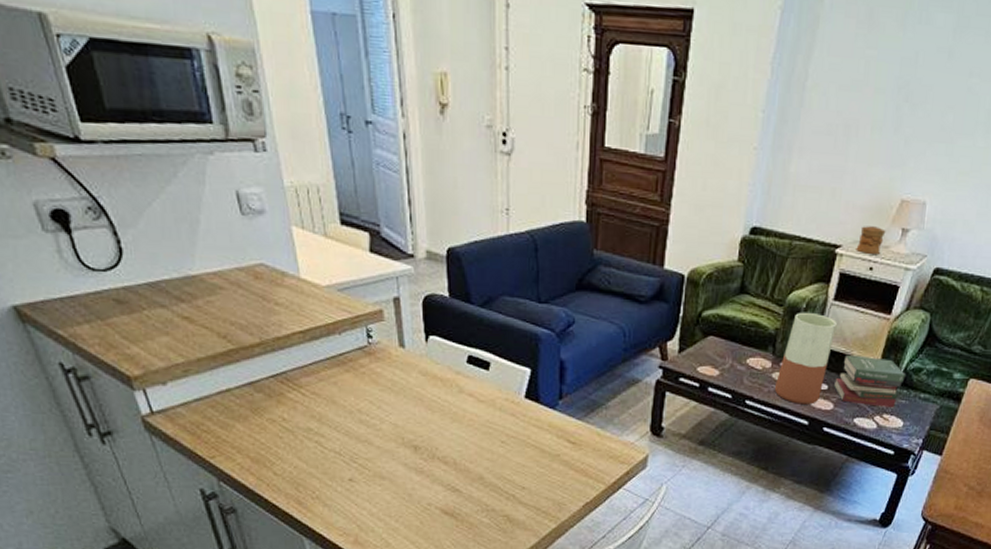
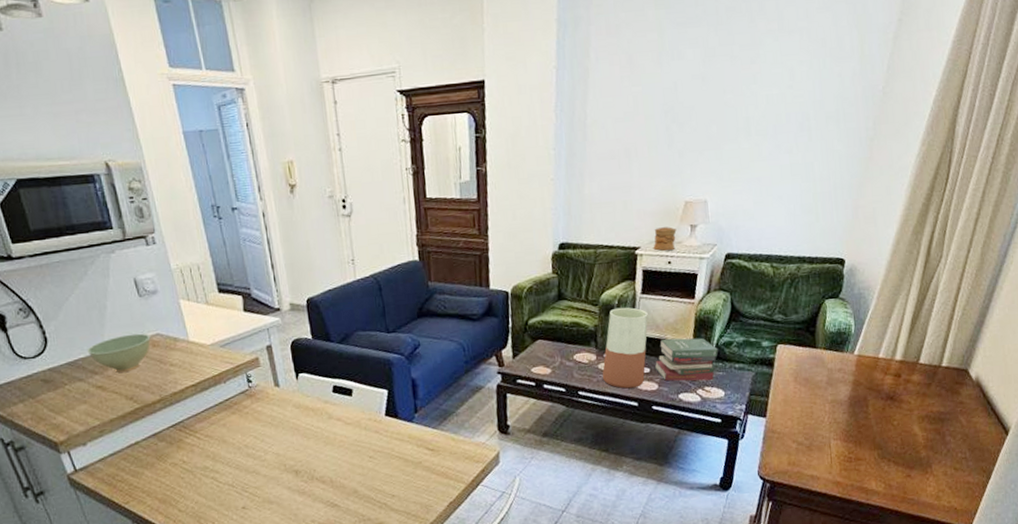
bowl: none [173,259,253,305] -> present [87,333,151,373]

